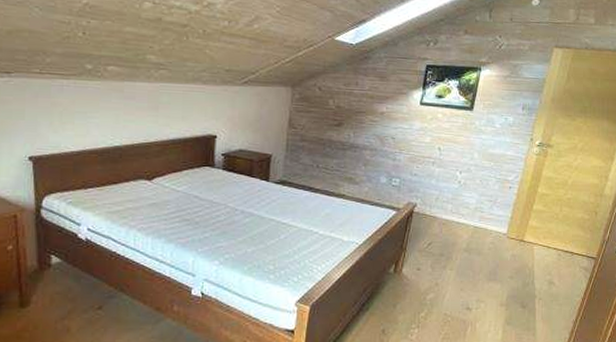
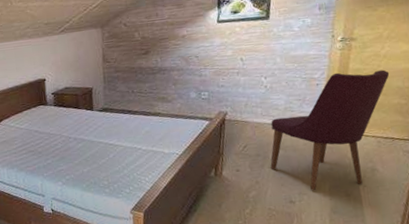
chair: none [452,178,578,298] -> present [270,69,390,190]

